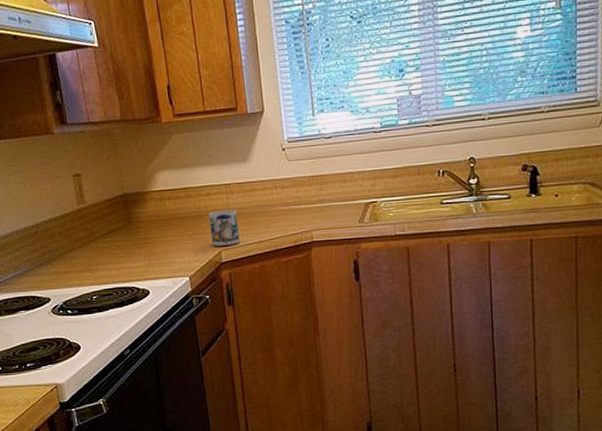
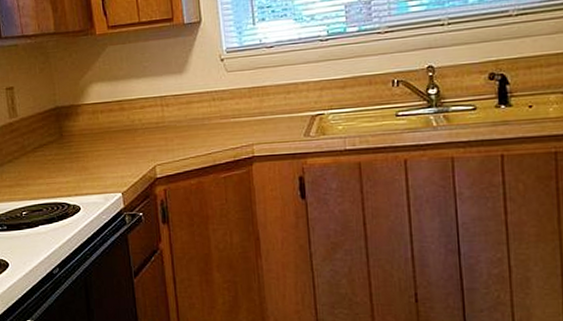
mug: present [208,209,240,246] -> none [142,122,176,161]

